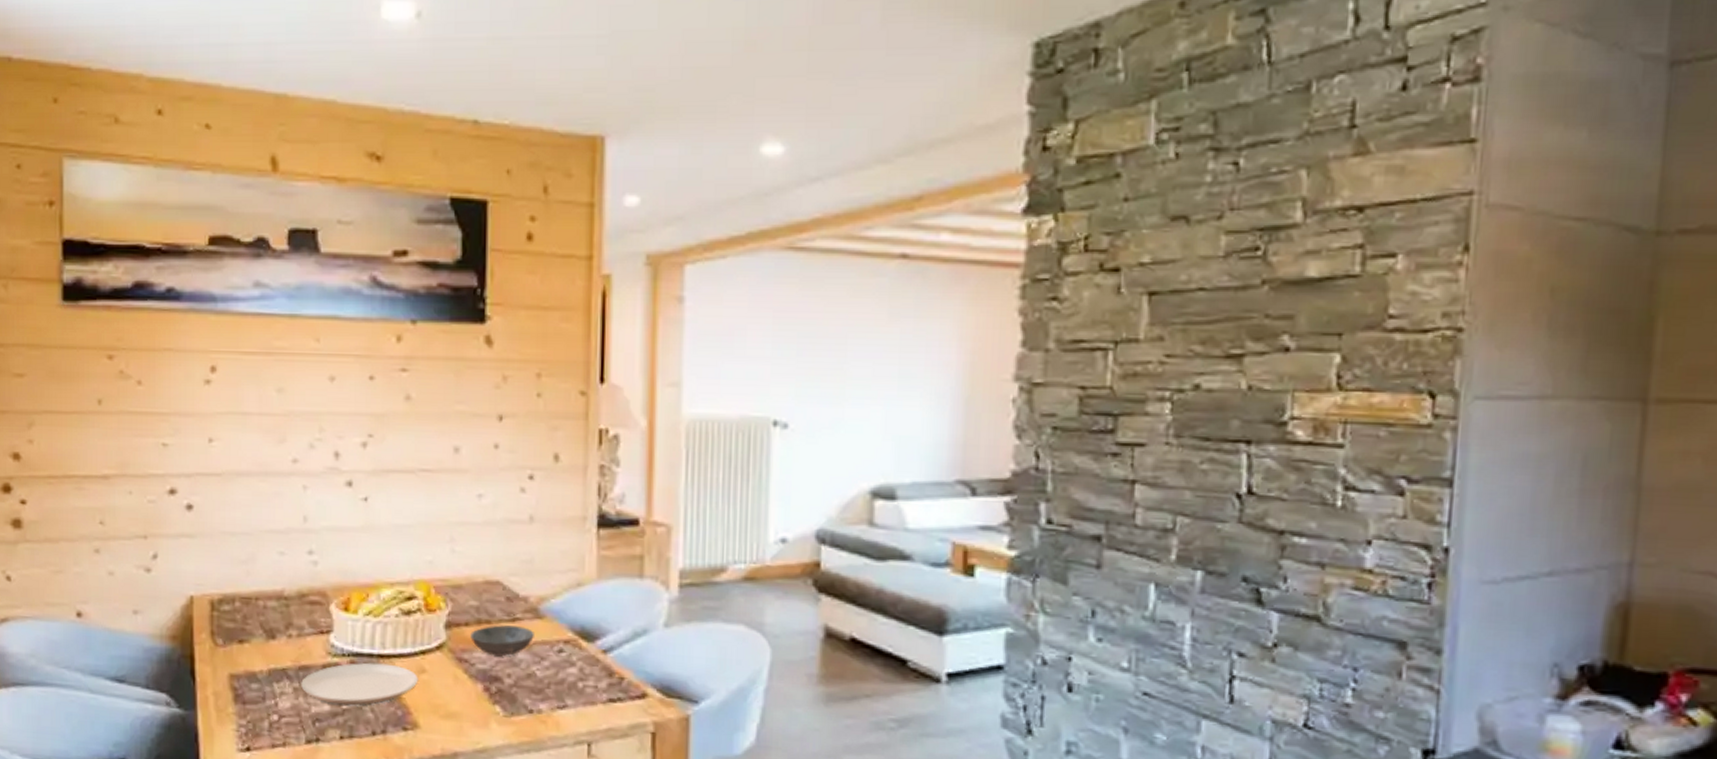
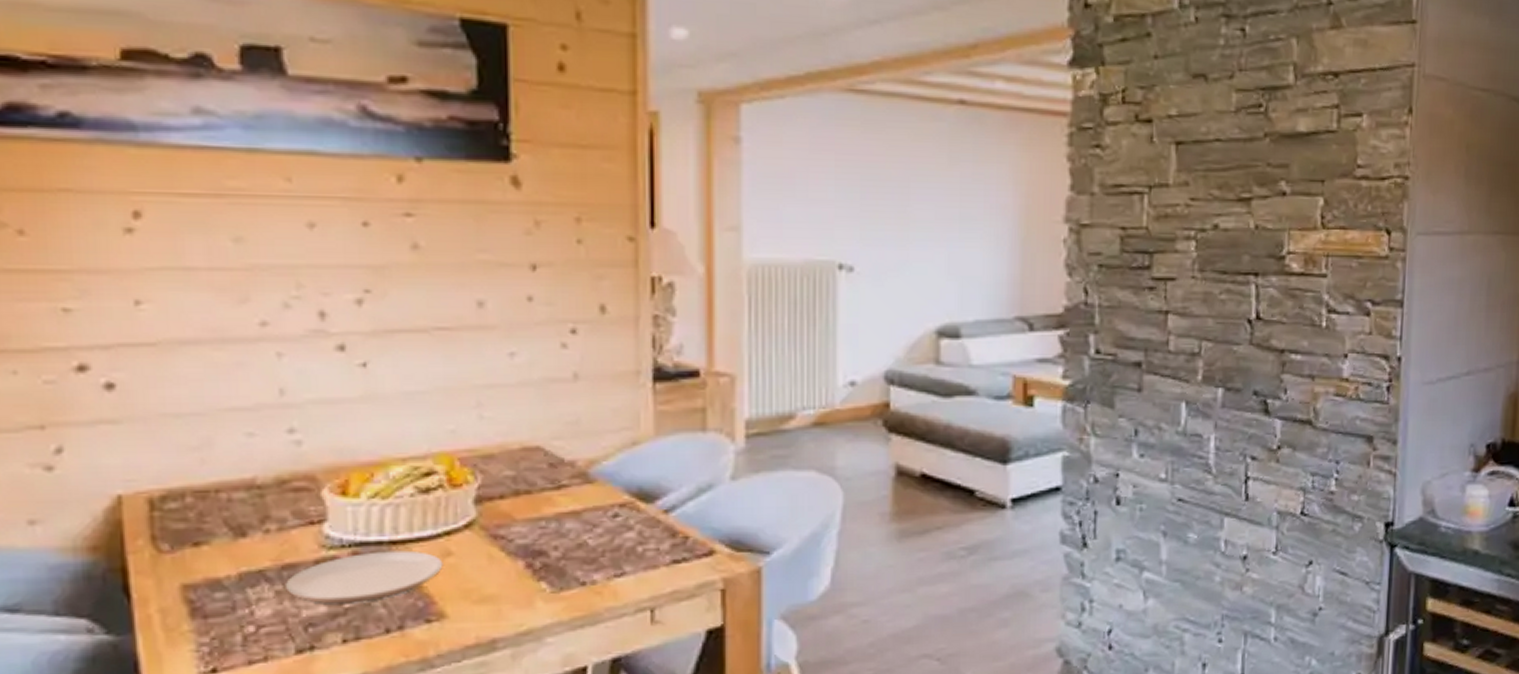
bowl: present [470,625,534,656] -> none [507,493,584,528]

